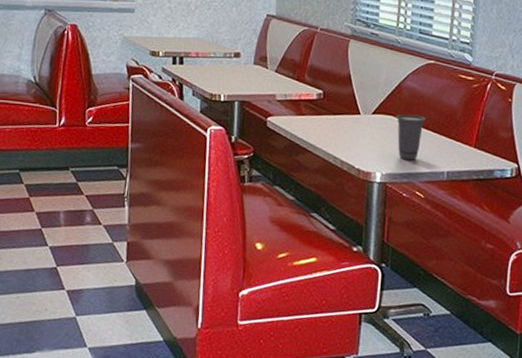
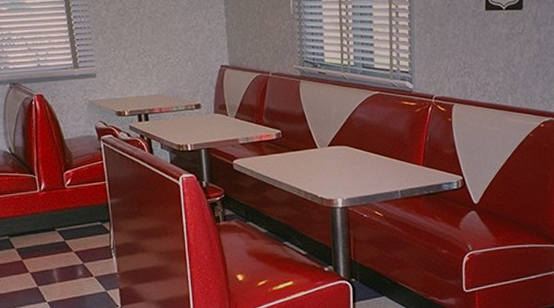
cup: present [395,114,426,161] -> none [349,142,377,185]

